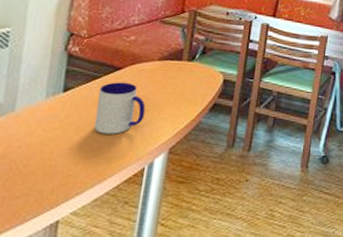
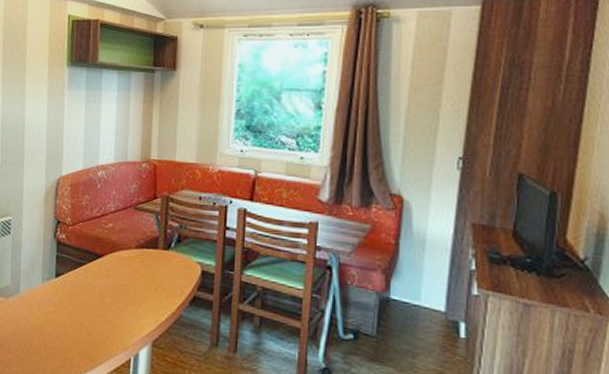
mug: present [94,82,146,134] -> none [83,269,128,322]

